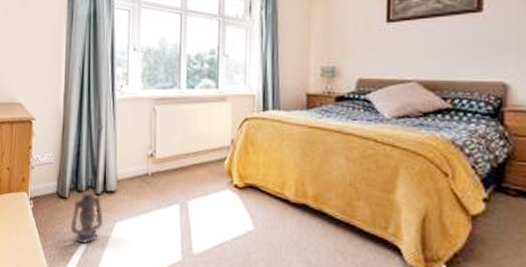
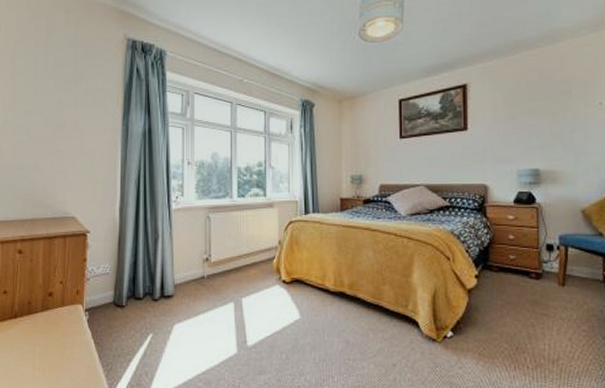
lantern: present [70,190,104,244] -> none [128,296,162,348]

